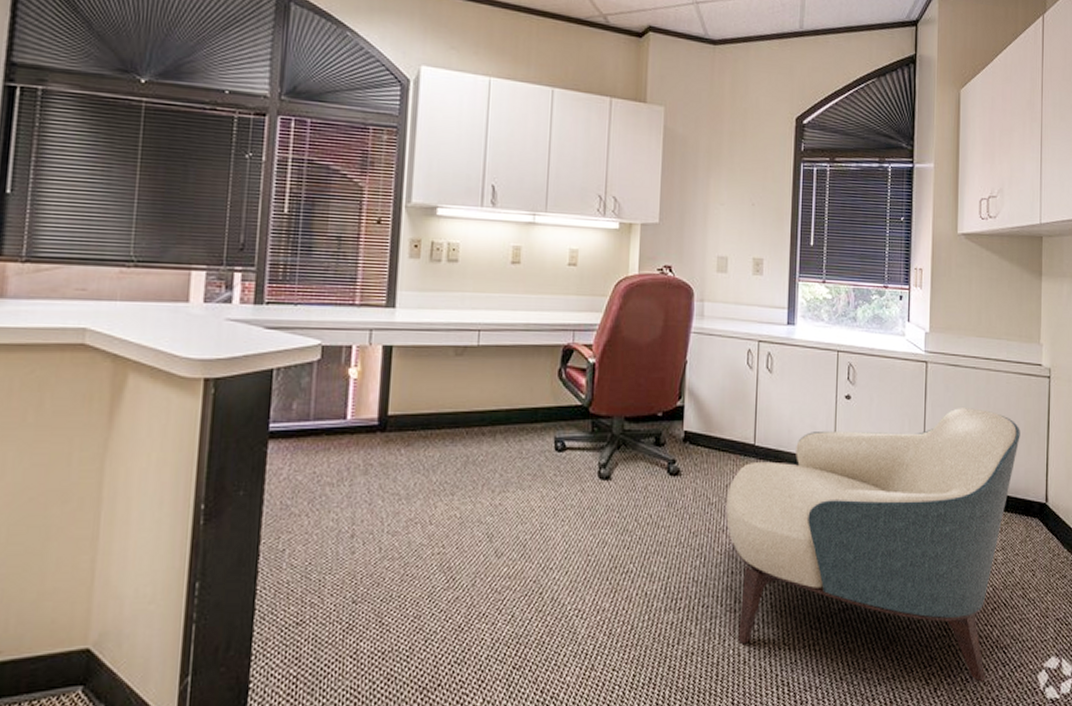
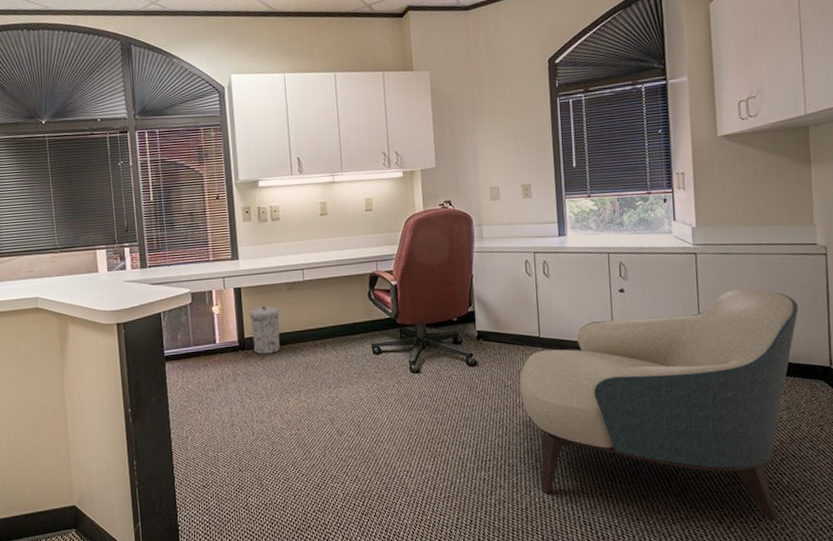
trash can: none [398,373,440,440] -> present [249,306,281,355]

